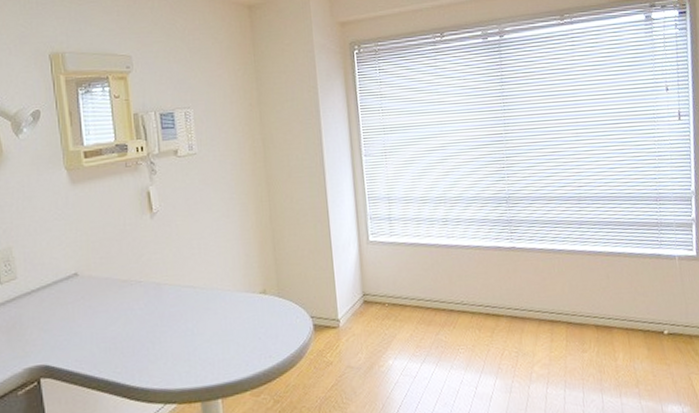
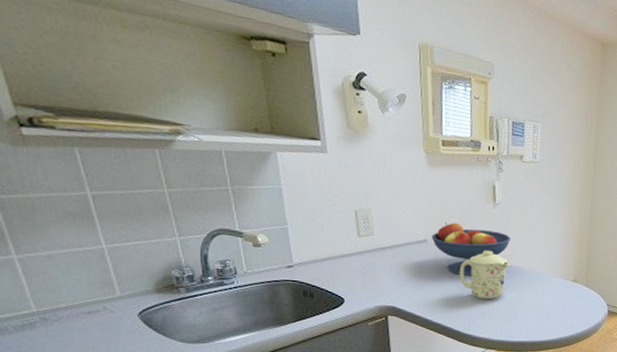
fruit bowl: none [82,245,177,310] -> present [431,222,512,275]
mug: none [119,272,181,338] -> present [459,250,511,300]

